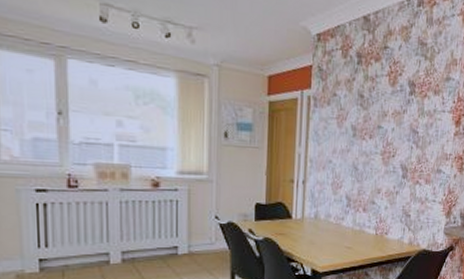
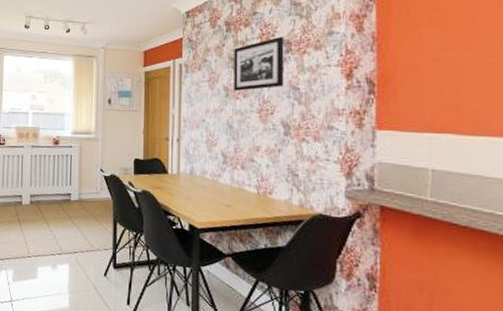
picture frame: none [361,77,410,132] -> present [234,37,284,91]

